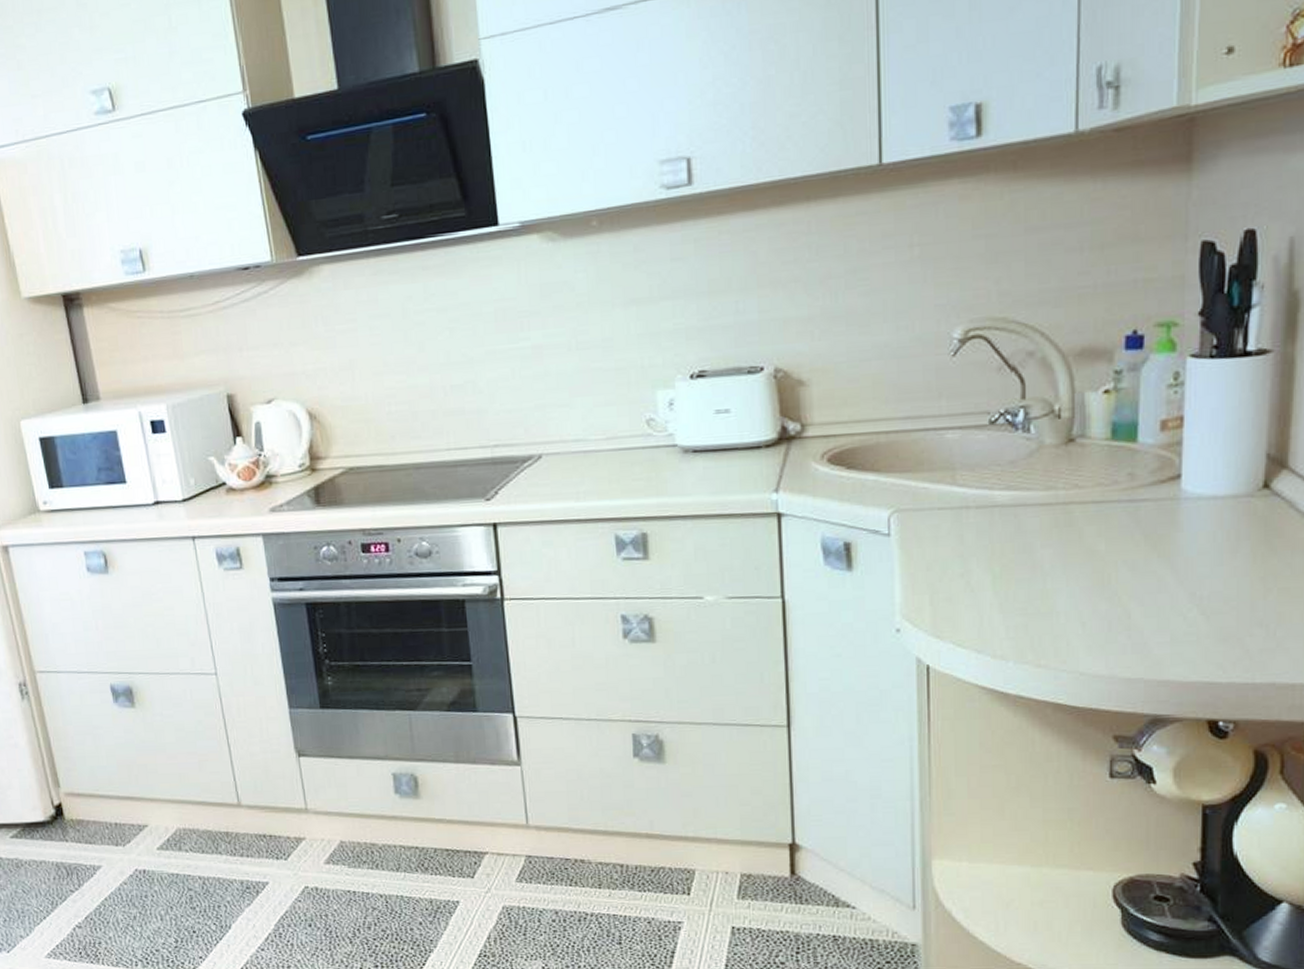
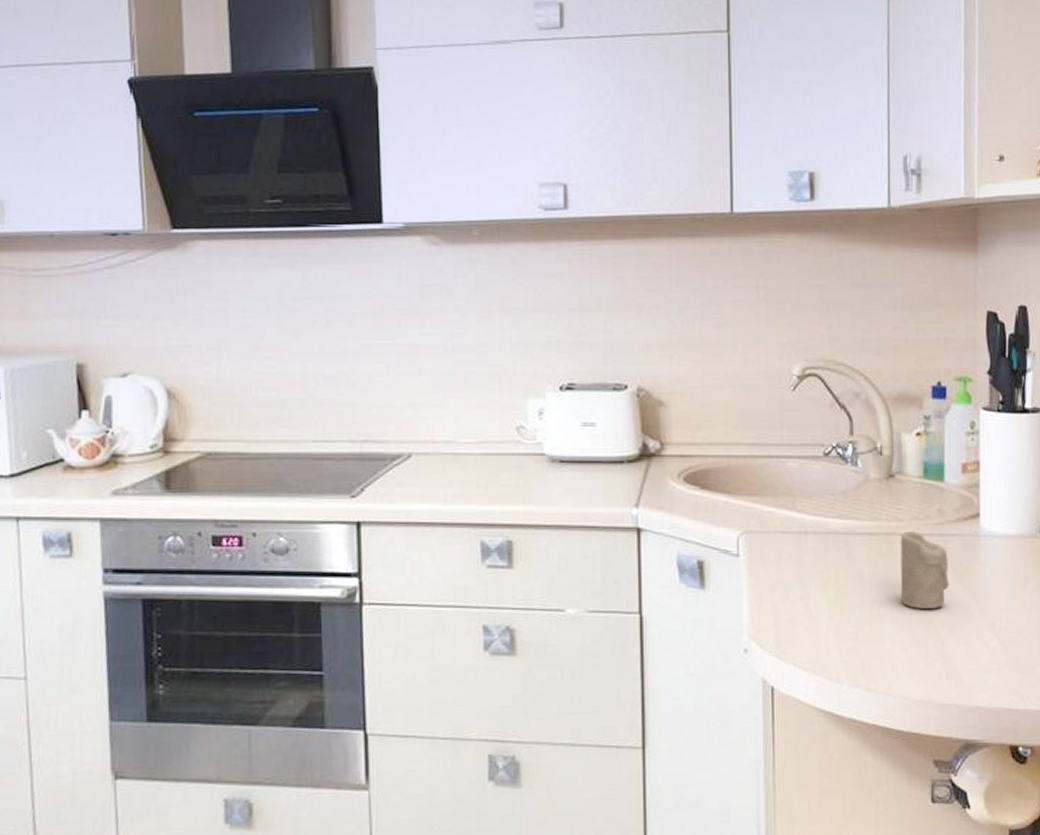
candle: none [1079,498,1139,581] -> present [900,531,949,609]

